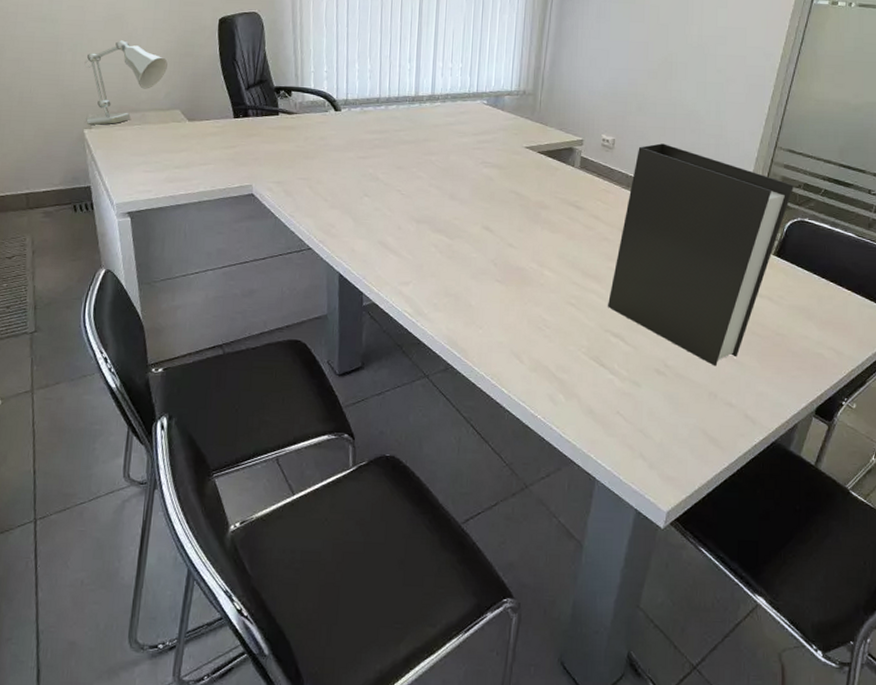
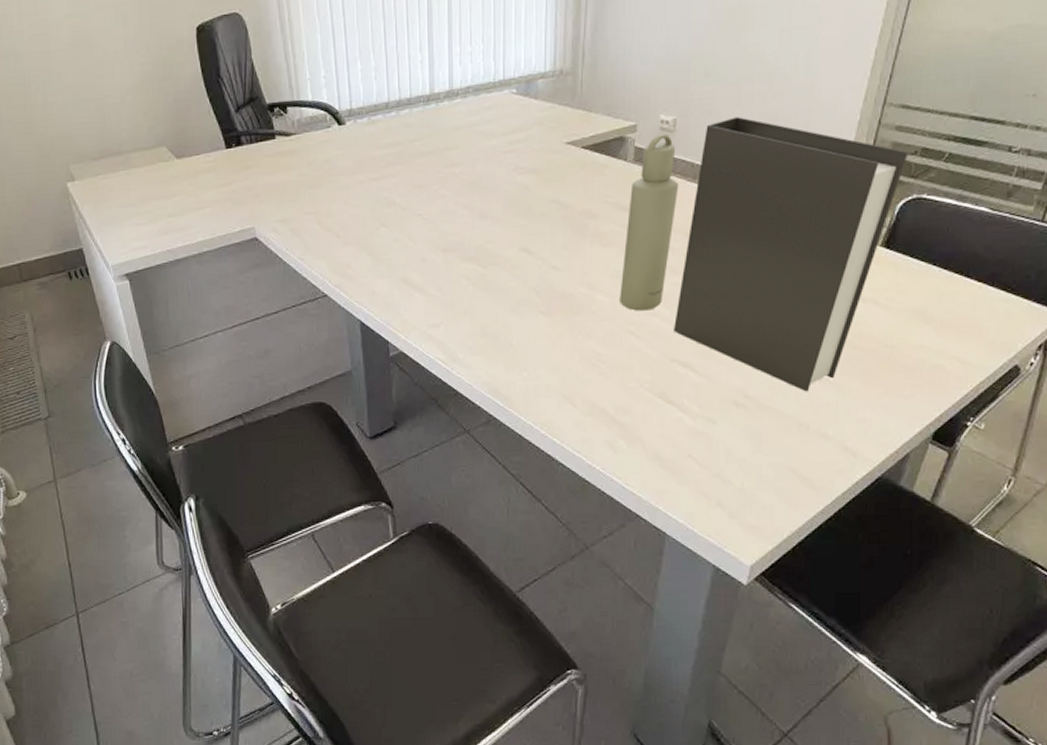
desk lamp: present [84,40,168,125] -> none [56,69,146,176]
bottle: none [564,149,616,288] -> present [619,133,679,311]

